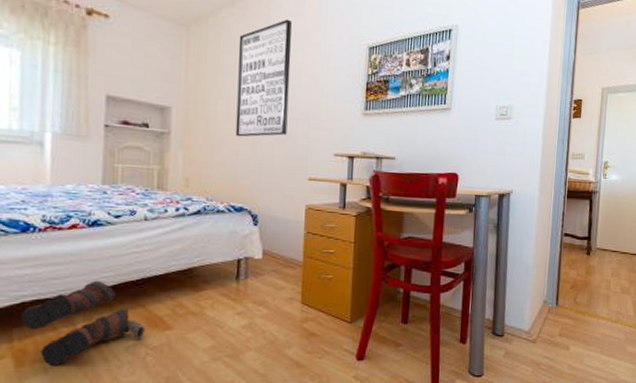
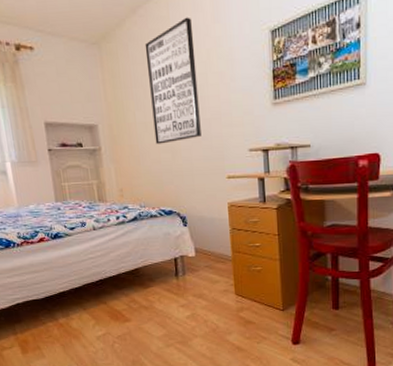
boots: present [21,280,146,365] -> none [18,283,110,352]

